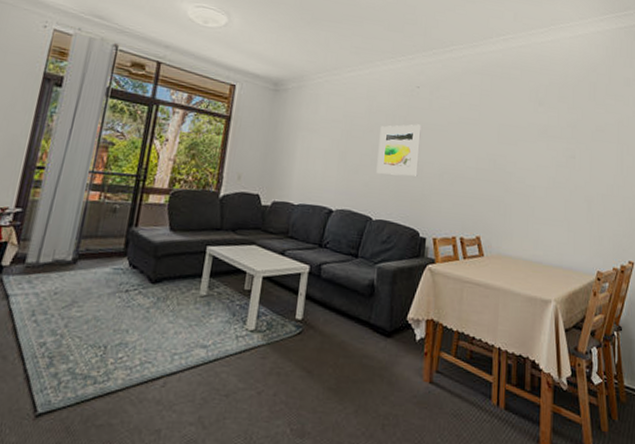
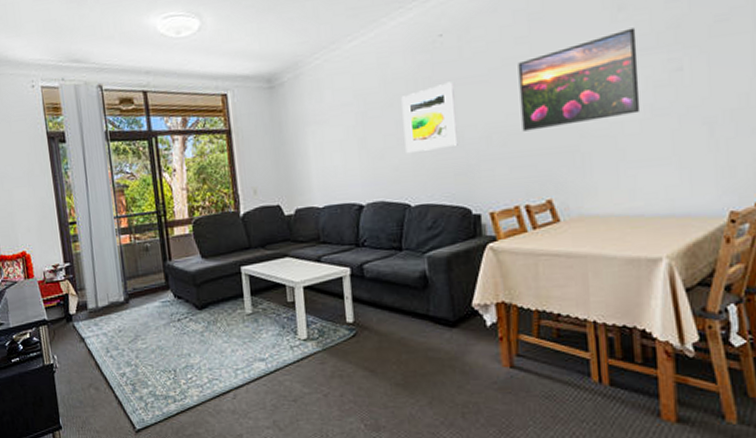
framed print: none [466,119,549,183] -> present [518,28,641,132]

